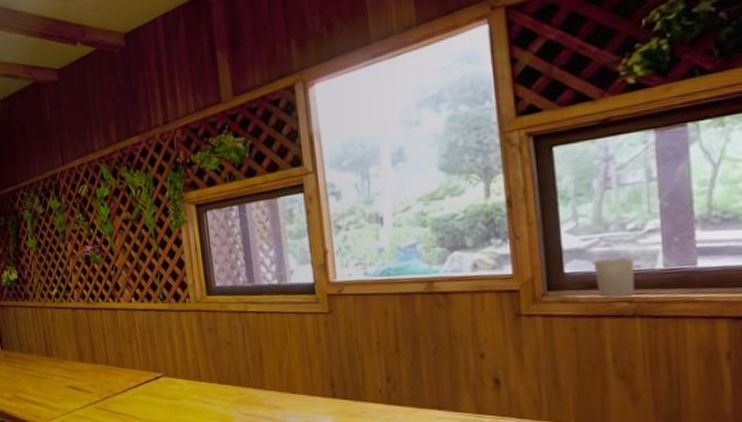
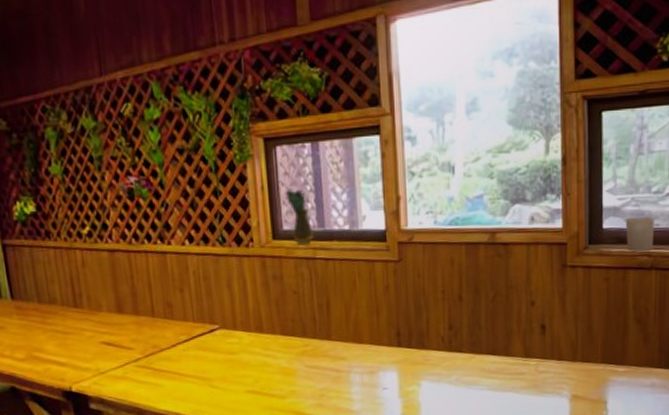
vase: none [217,247,244,301] -> present [285,187,313,247]

